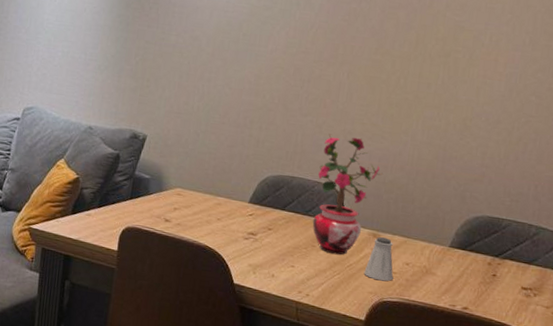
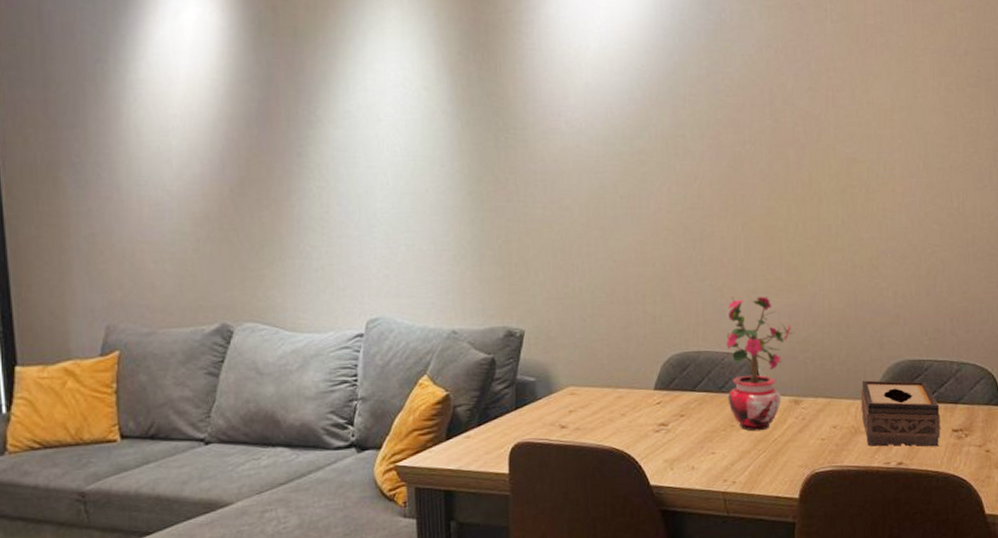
saltshaker: present [364,237,394,282] -> none [791,402,822,451]
tissue box: none [434,227,513,300] -> present [860,380,940,447]

